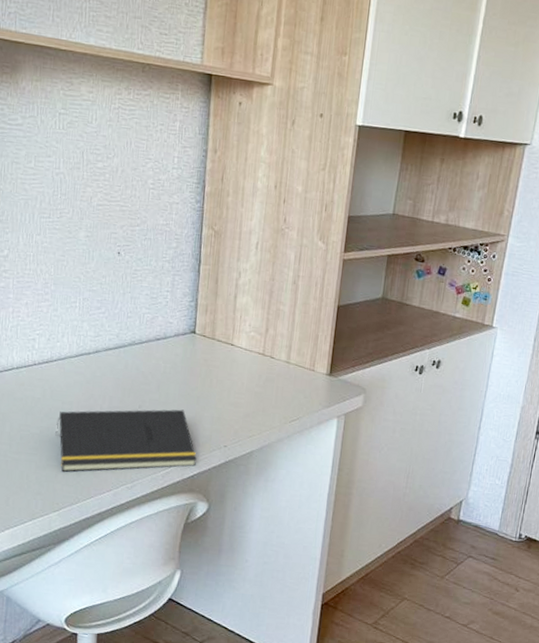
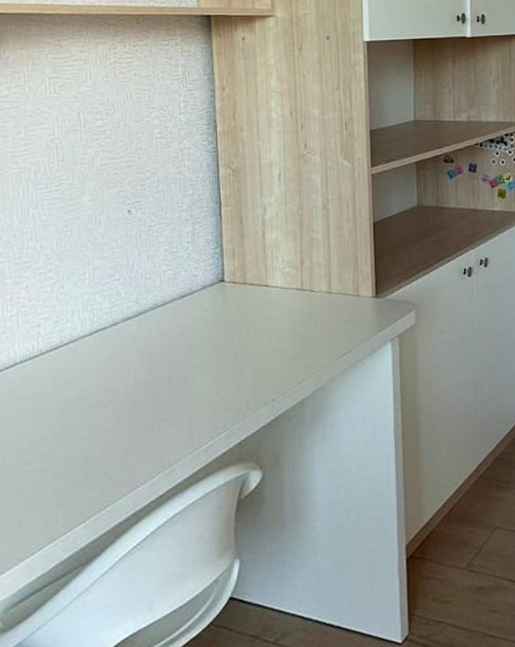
notepad: present [55,409,197,473] -> none [73,369,242,474]

